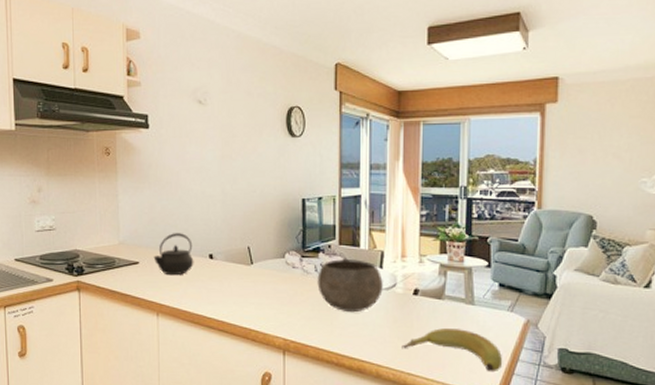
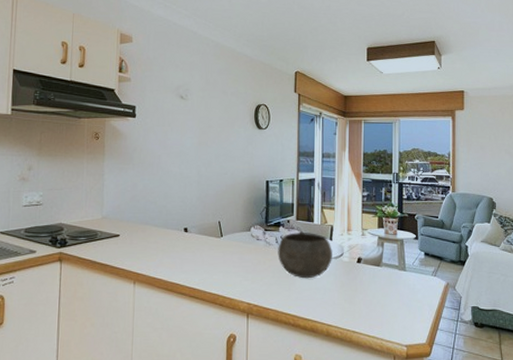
kettle: present [153,233,194,276] -> none [133,209,170,247]
banana: present [402,328,503,373] -> none [348,291,429,328]

